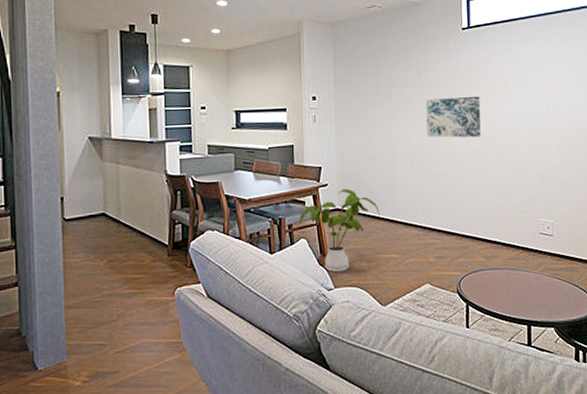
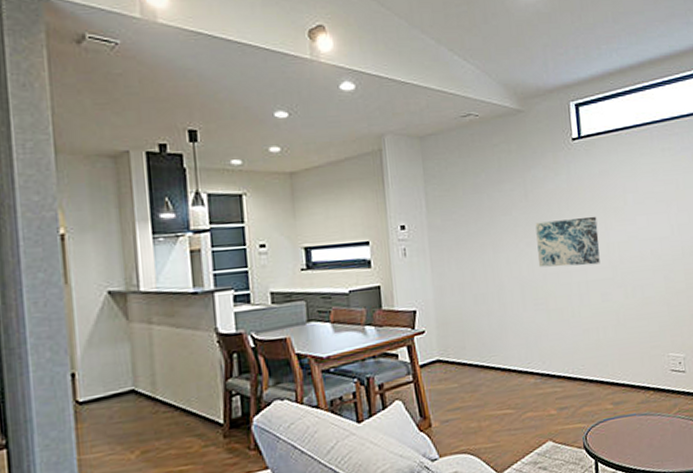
house plant: present [300,188,380,273] -> none [392,334,489,439]

